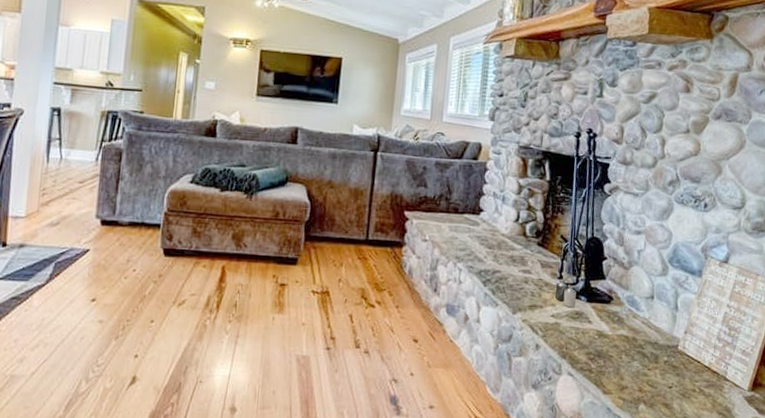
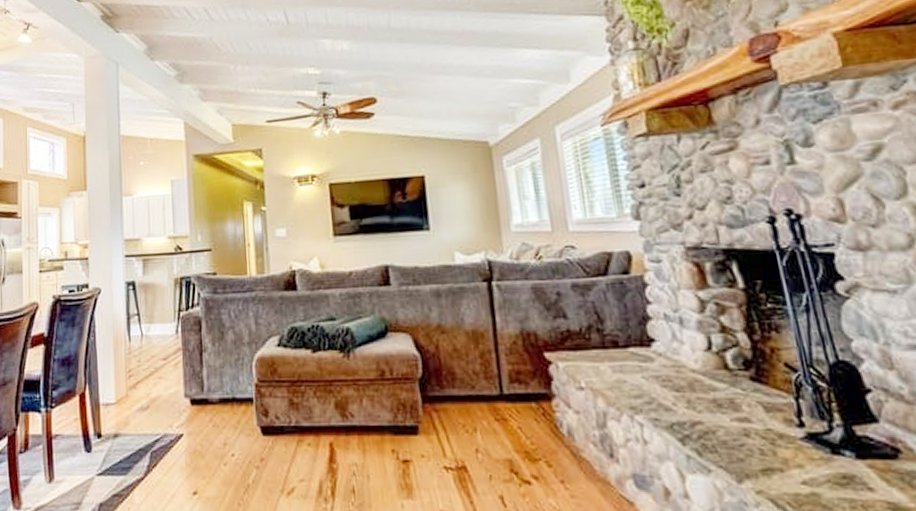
candle: present [554,279,577,308] -> none [795,426,838,469]

